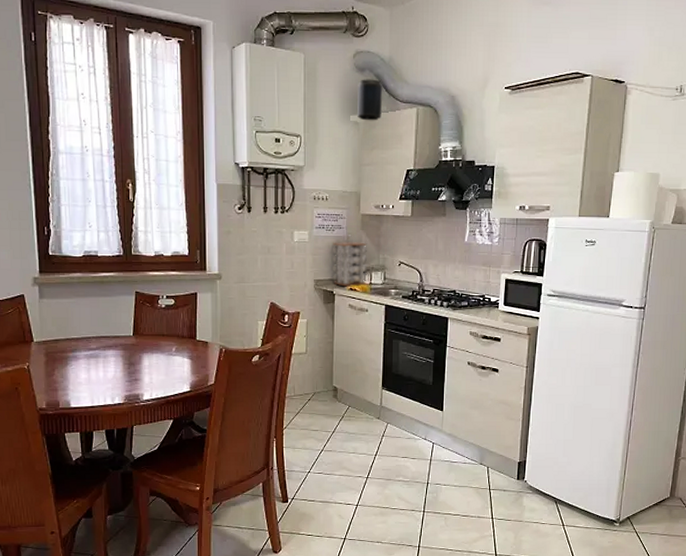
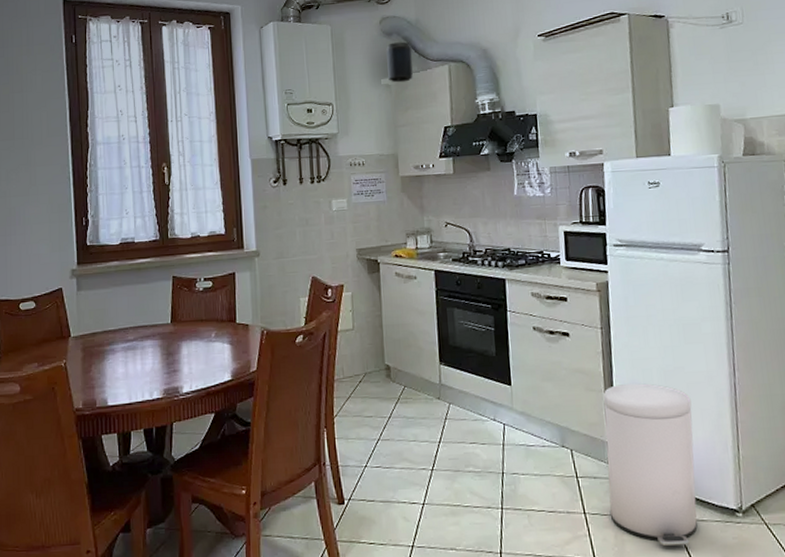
spice rack: present [332,235,367,287] -> none [372,199,413,254]
pedal bin: none [513,415,593,547] -> present [603,383,697,546]

